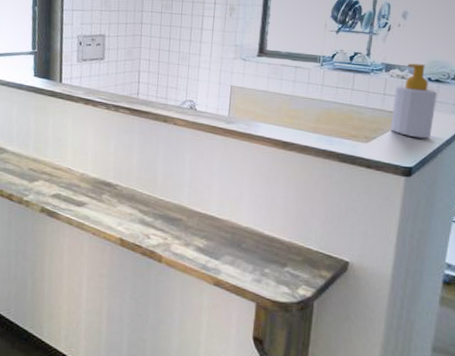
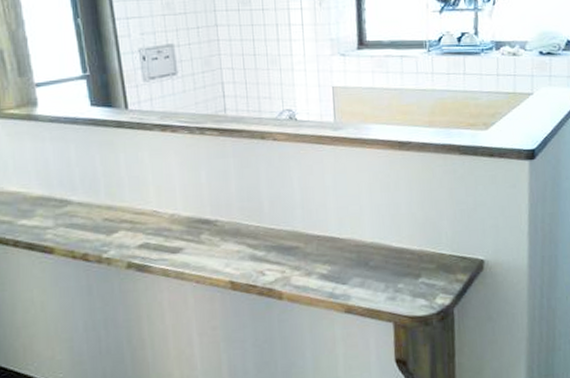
soap bottle: present [391,63,437,139] -> none [507,38,550,118]

